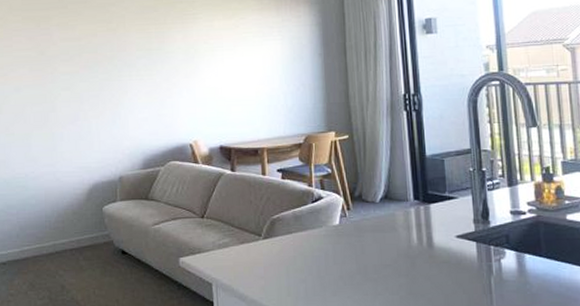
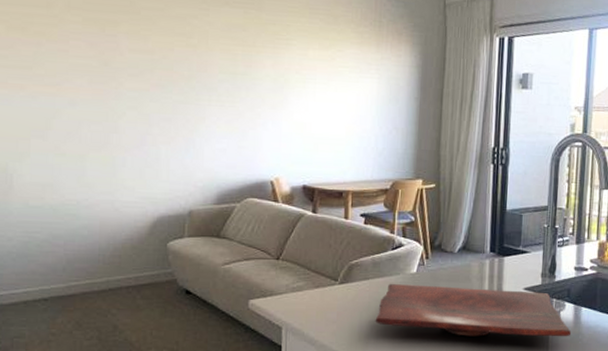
cutting board: none [302,236,517,289] -> present [375,283,572,337]

